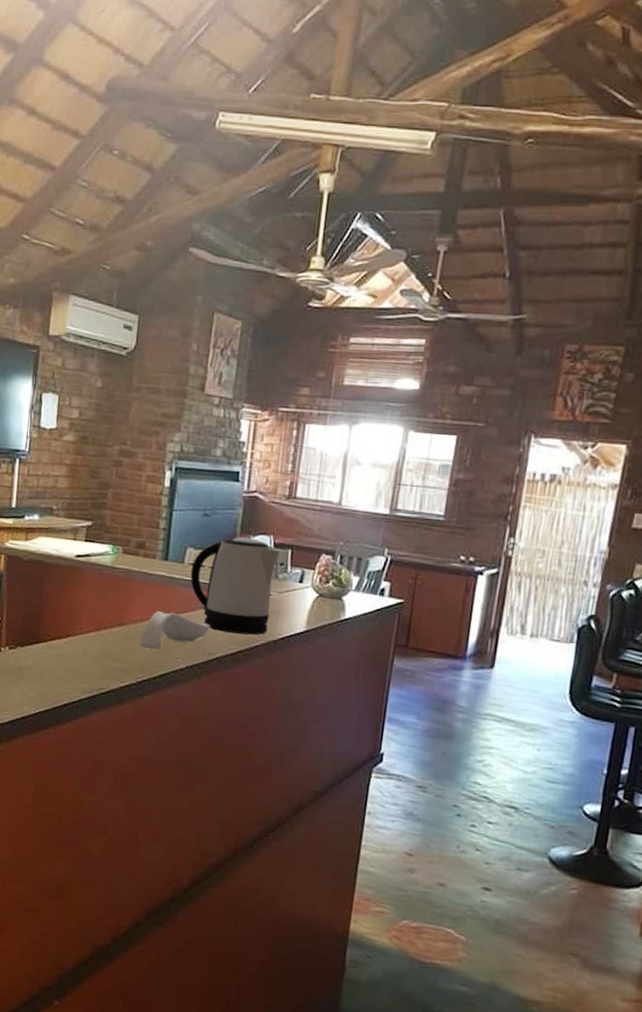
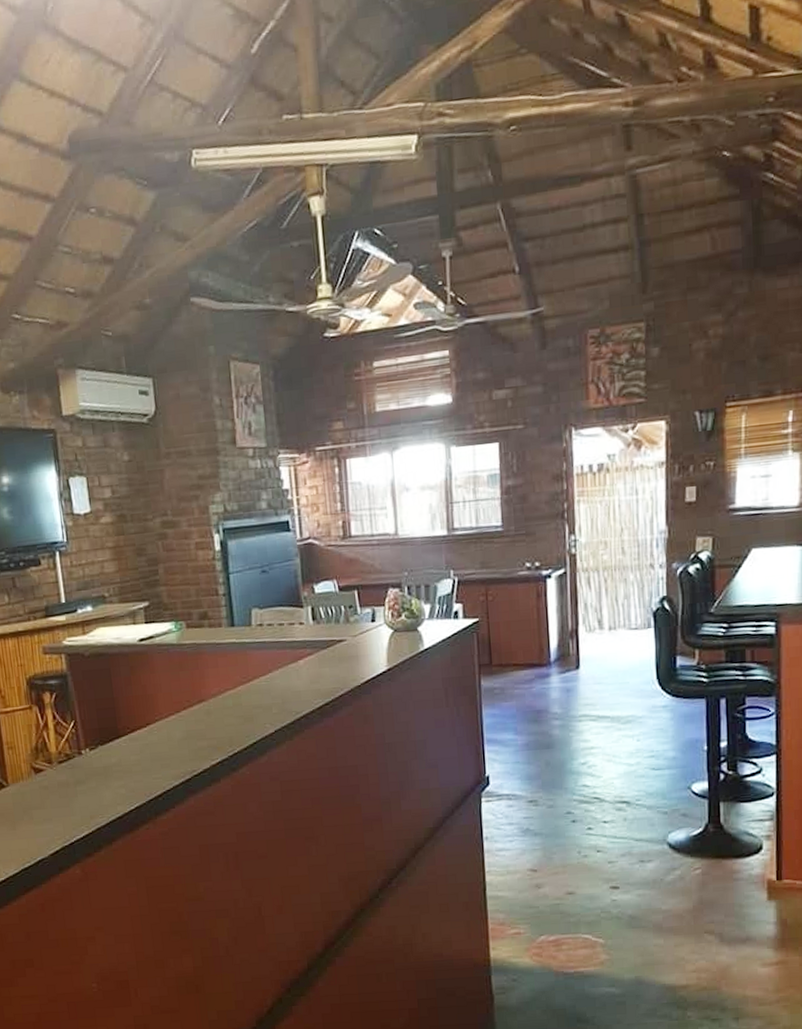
spoon rest: present [139,611,210,650] -> none [222,678,292,721]
kettle: present [190,536,280,635] -> none [259,586,350,688]

